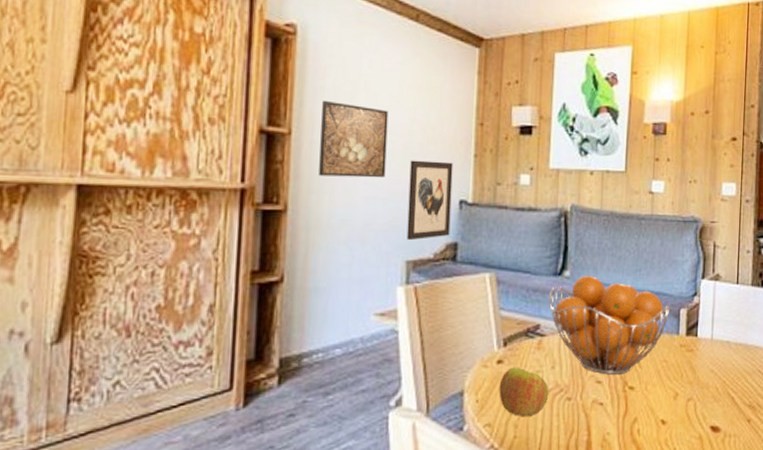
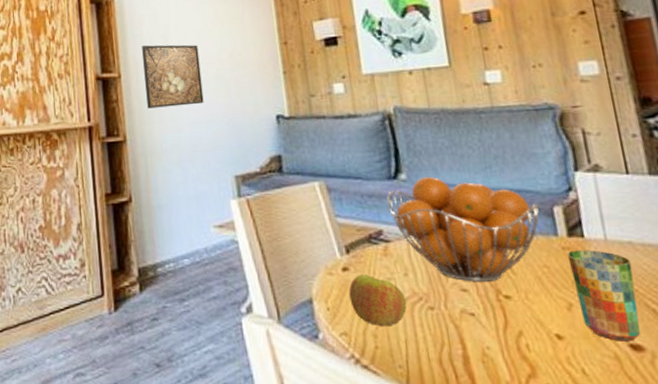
wall art: present [406,160,453,241] -> none [224,81,272,157]
cup: none [682,347,725,424] -> present [567,250,641,341]

